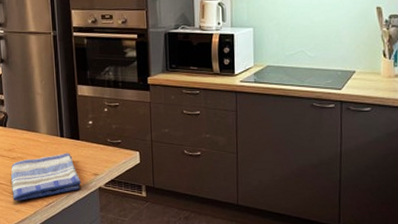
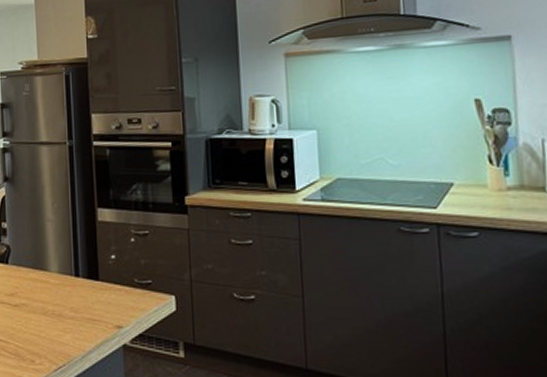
dish towel: present [11,153,82,201] -> none [12,297,101,364]

